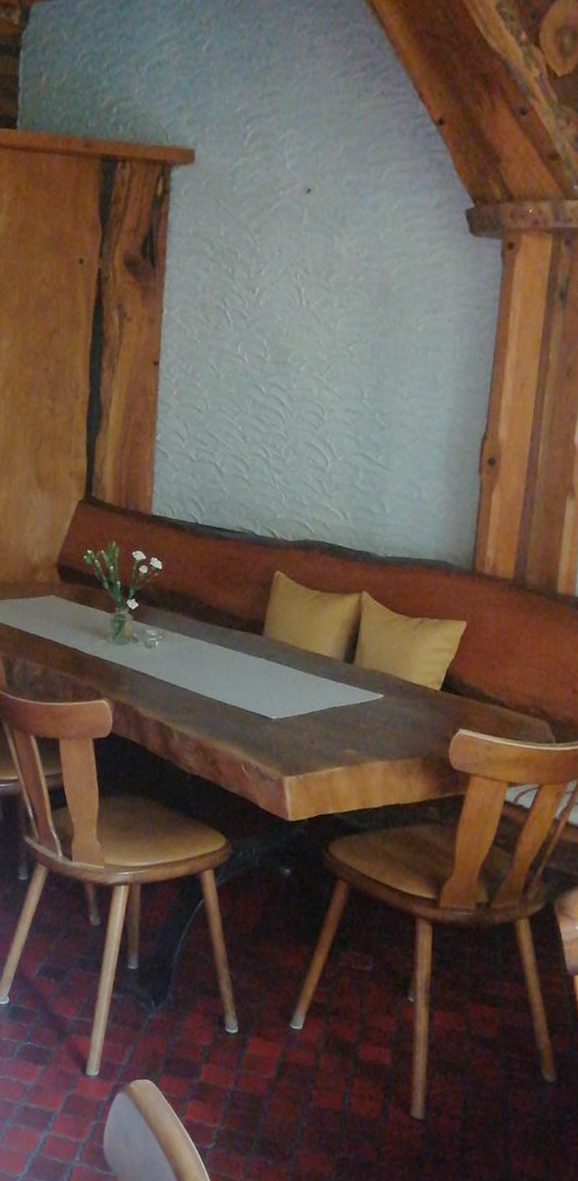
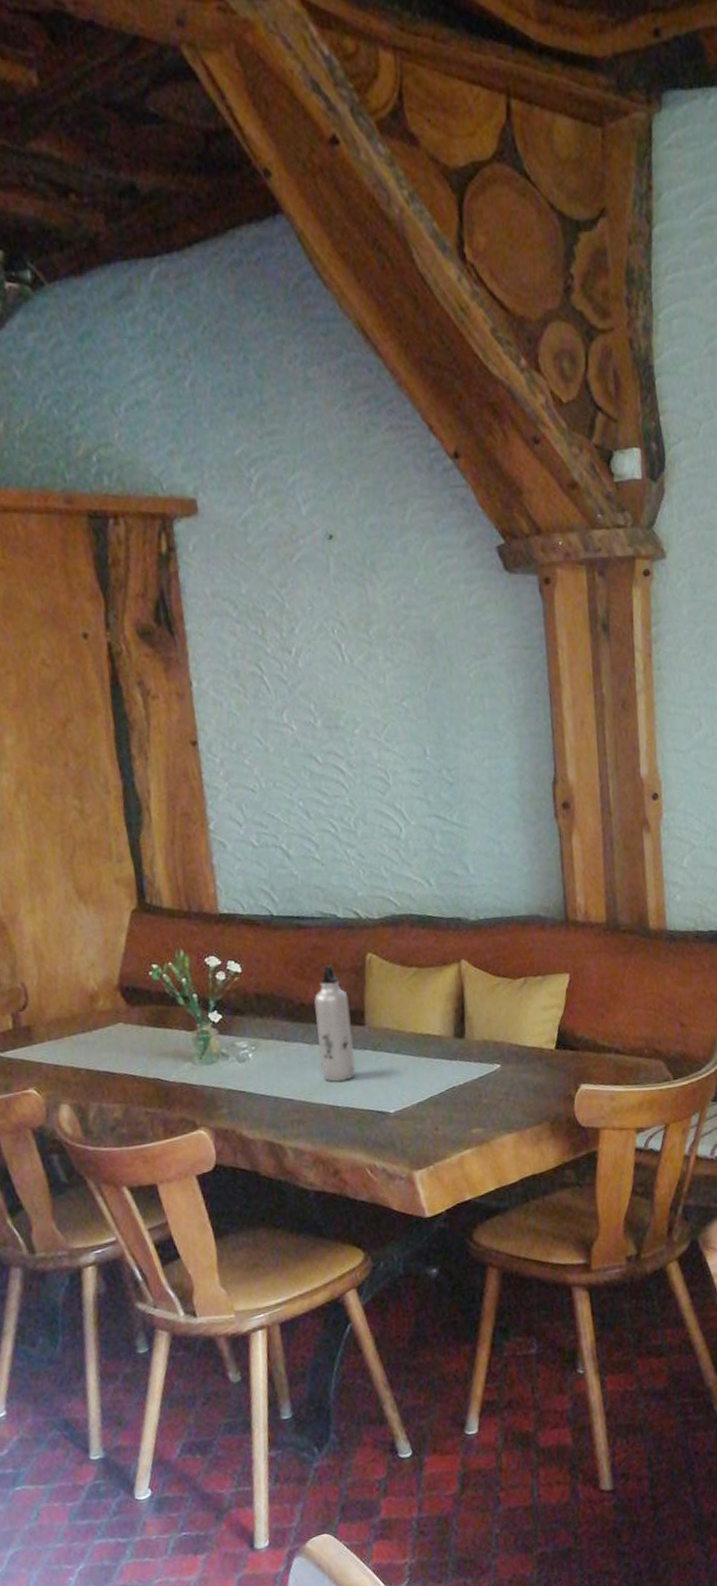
water bottle: none [216,575,252,682] -> present [314,965,356,1082]

